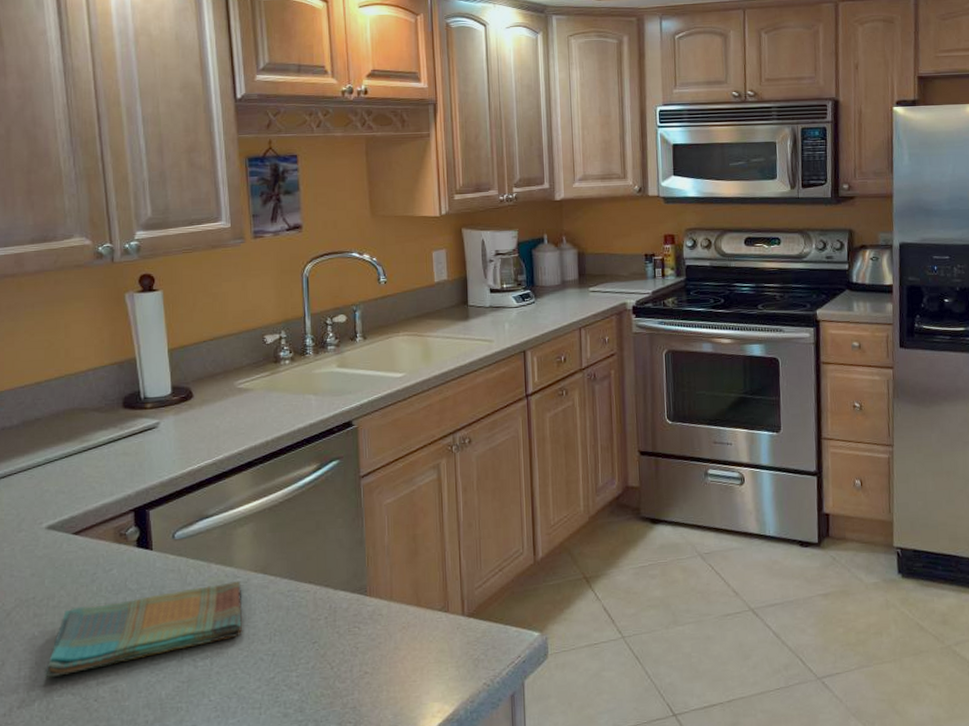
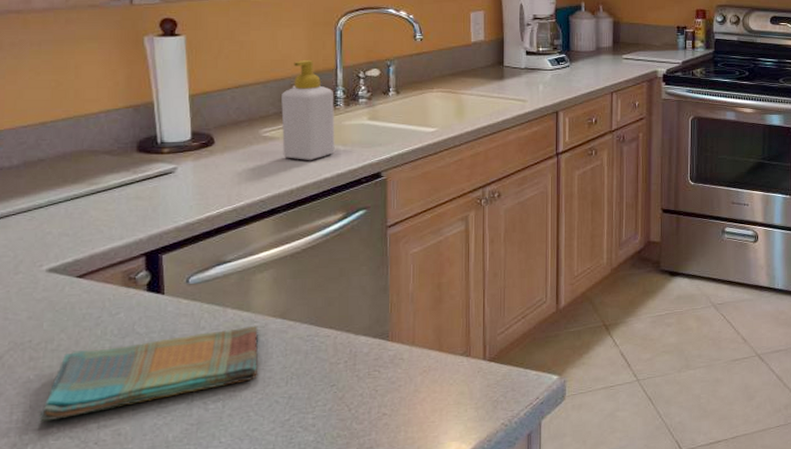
soap bottle: none [254,308,306,411] -> present [281,59,335,160]

